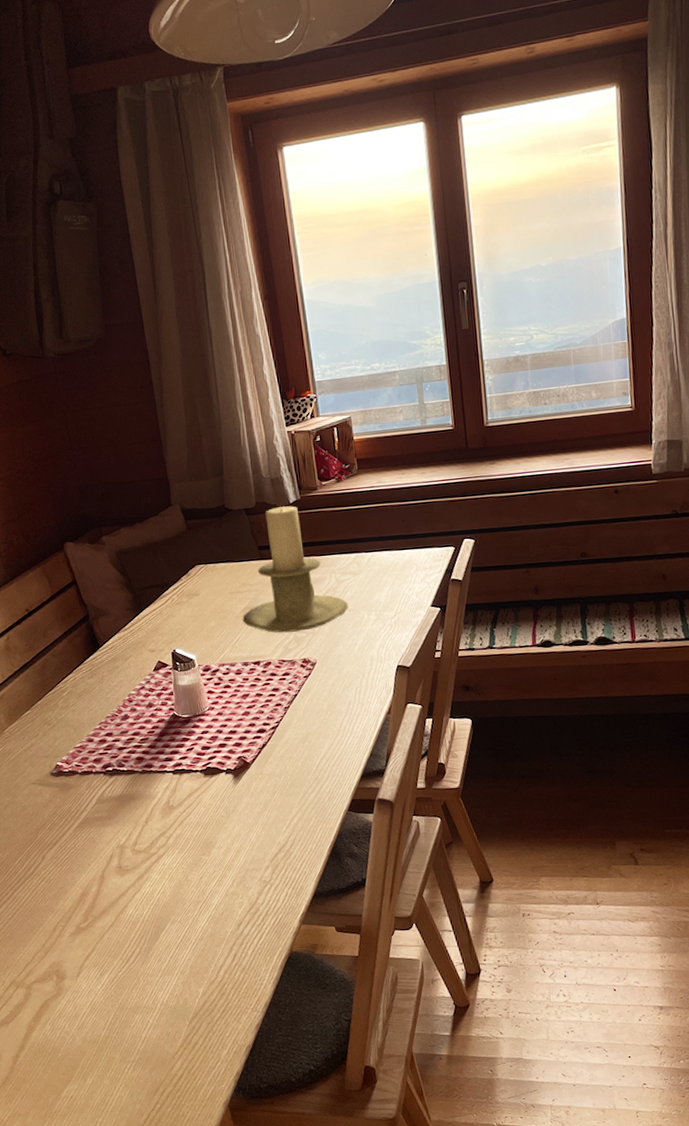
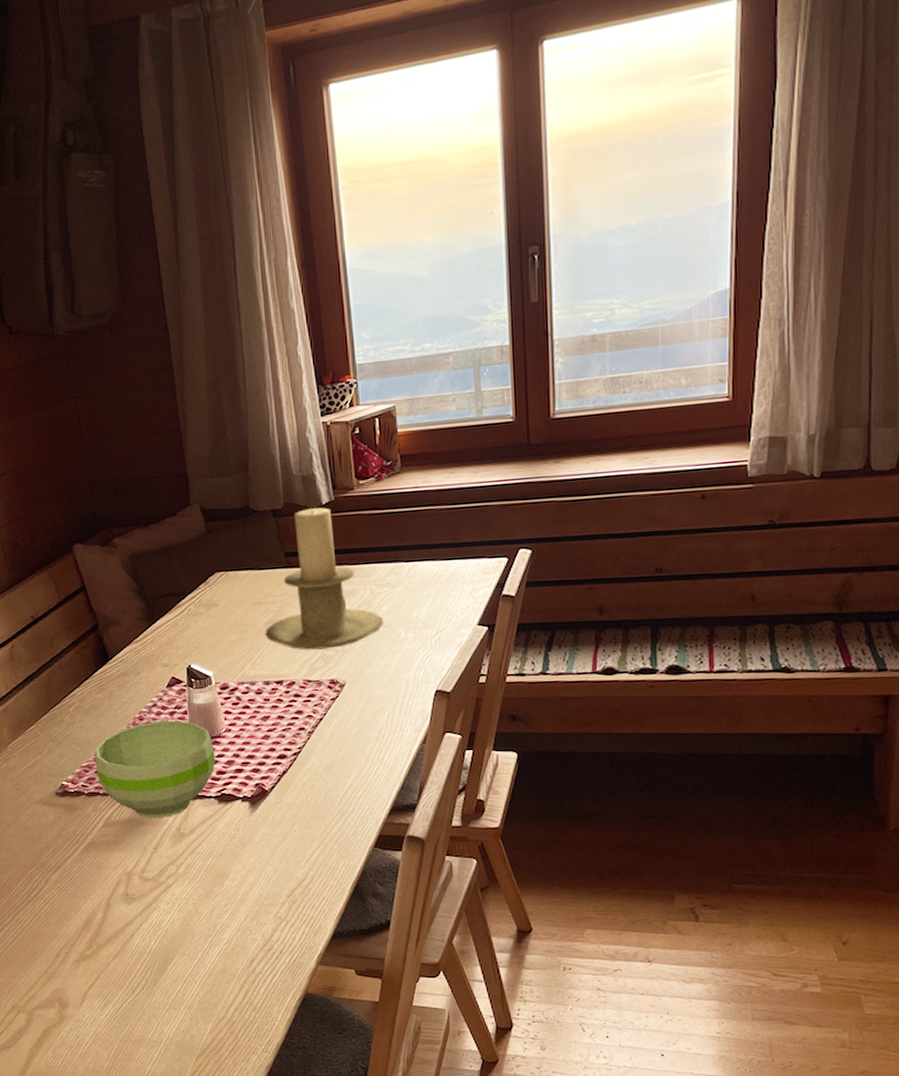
bowl: none [87,701,201,794] -> present [94,720,216,819]

